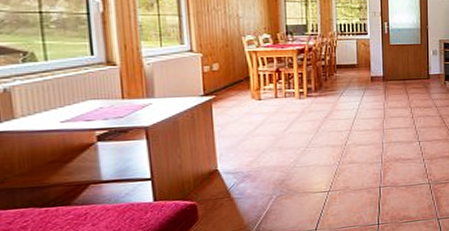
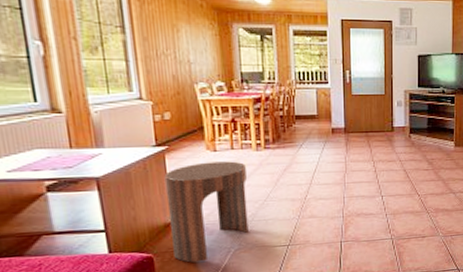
side table: none [210,109,291,210] -> present [164,161,249,263]

